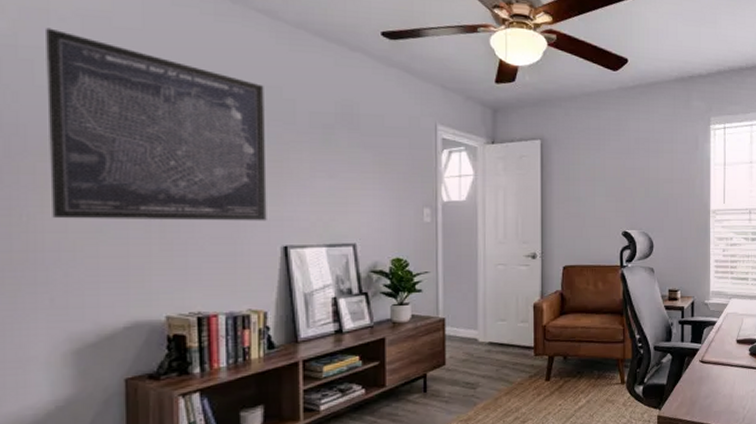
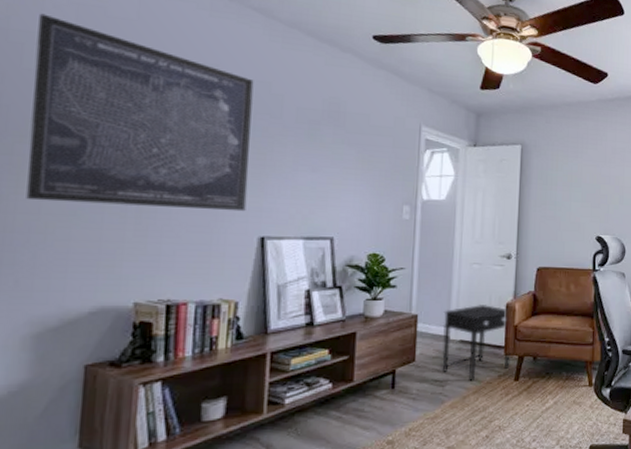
side table: none [471,306,540,383] -> present [442,305,511,382]

